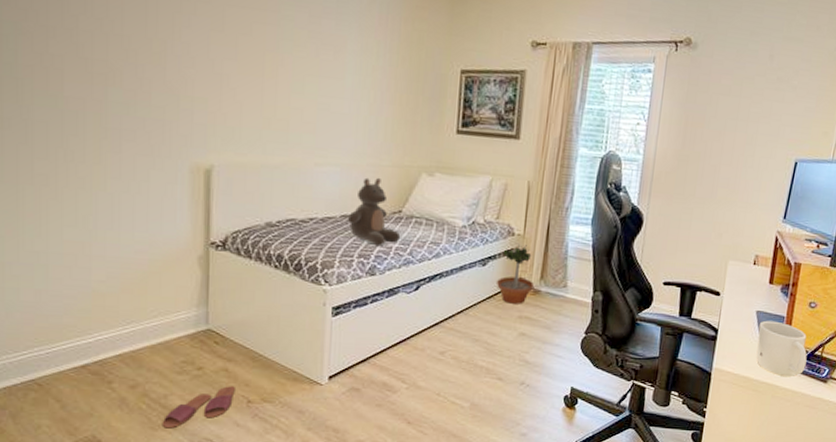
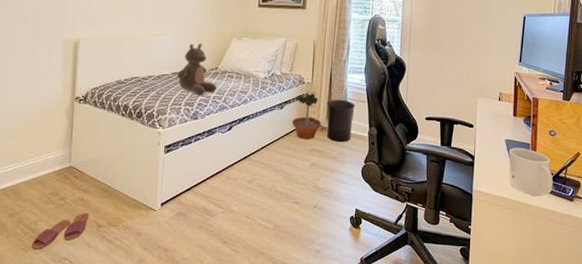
waste bin: none [540,257,577,309] -> present [326,100,355,142]

